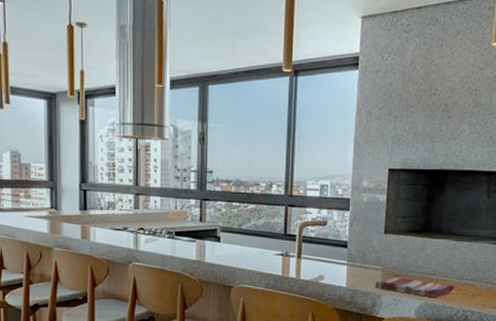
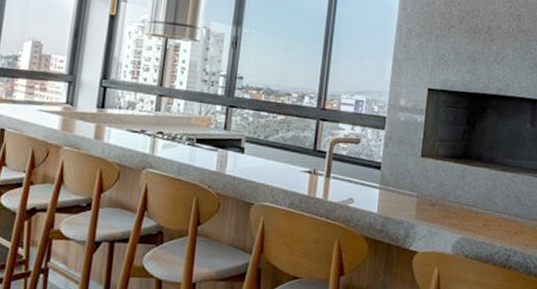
dish towel: present [375,277,455,297] -> none [409,206,496,232]

